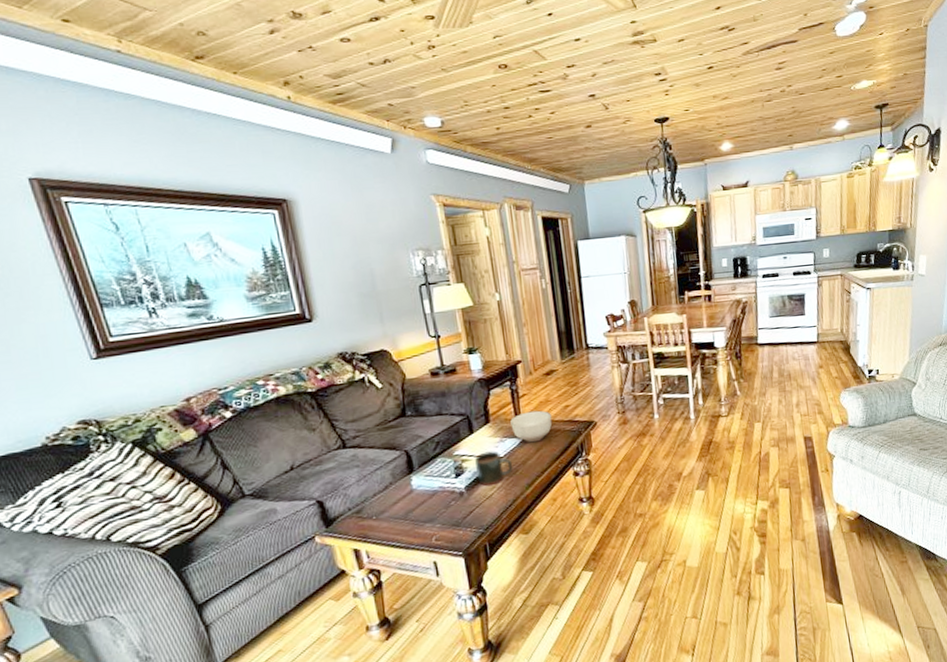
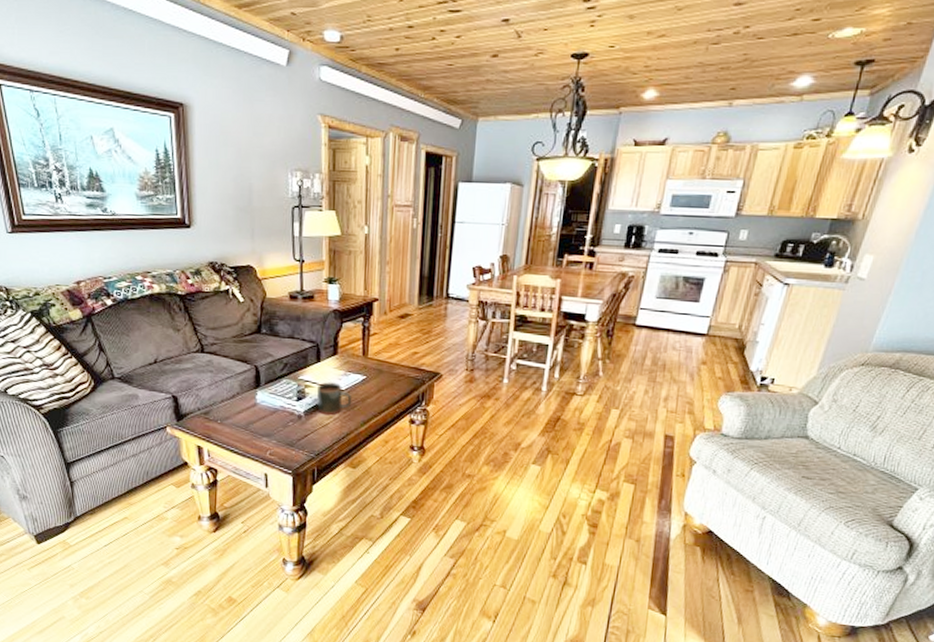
bowl: present [509,410,552,443] -> none [356,351,399,383]

